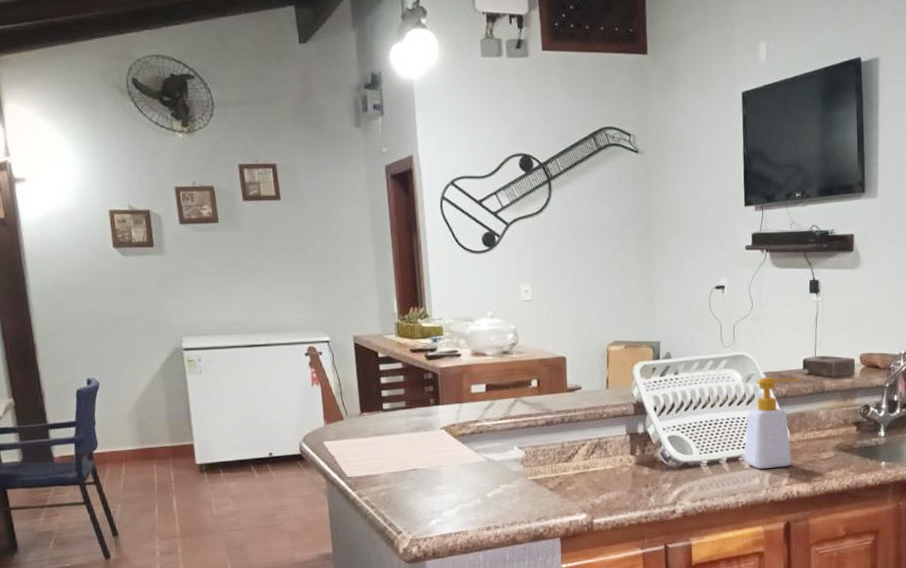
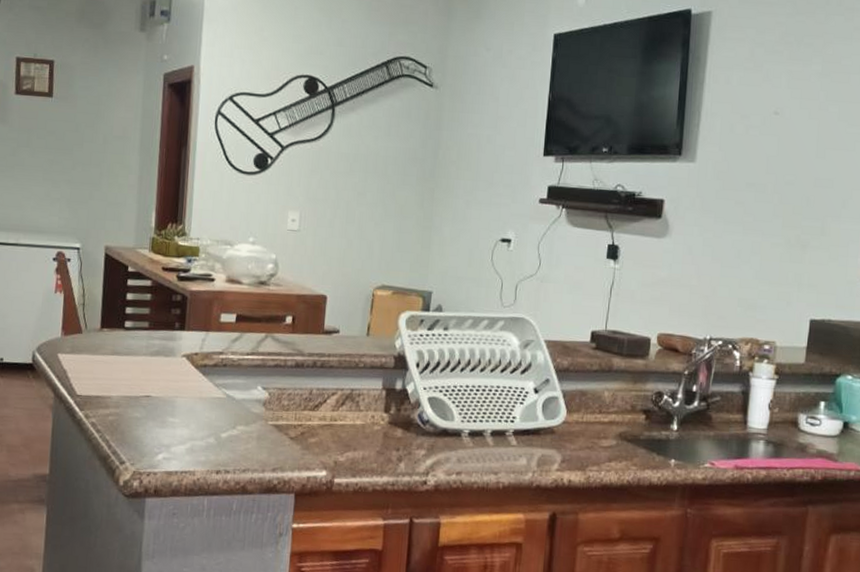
soap bottle: present [744,376,800,470] -> none [511,345,585,450]

